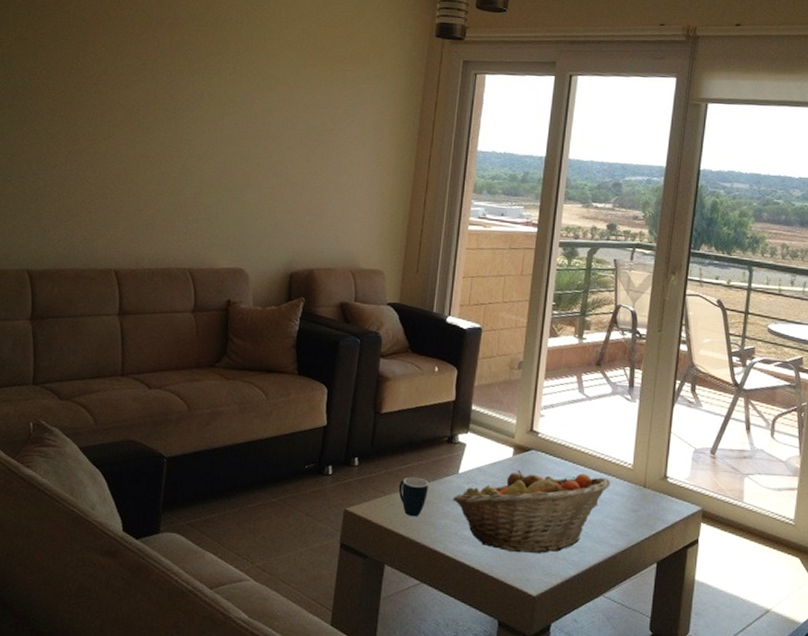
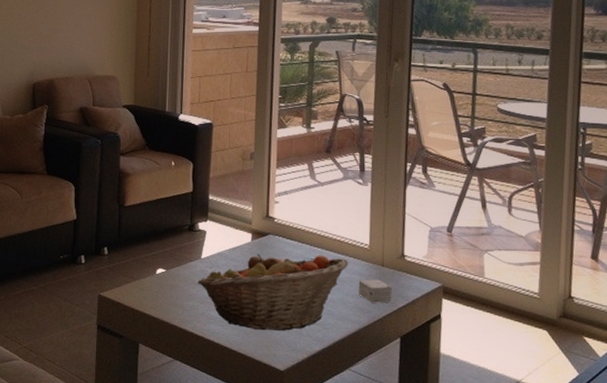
mug: present [398,477,428,517] -> none [146,263,174,300]
small box: none [618,500,652,526] -> present [358,279,392,303]

